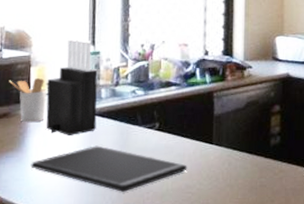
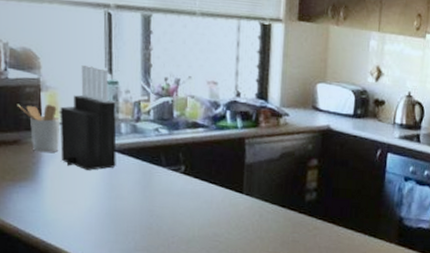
cutting board: present [30,145,187,192] -> none [46,183,215,234]

